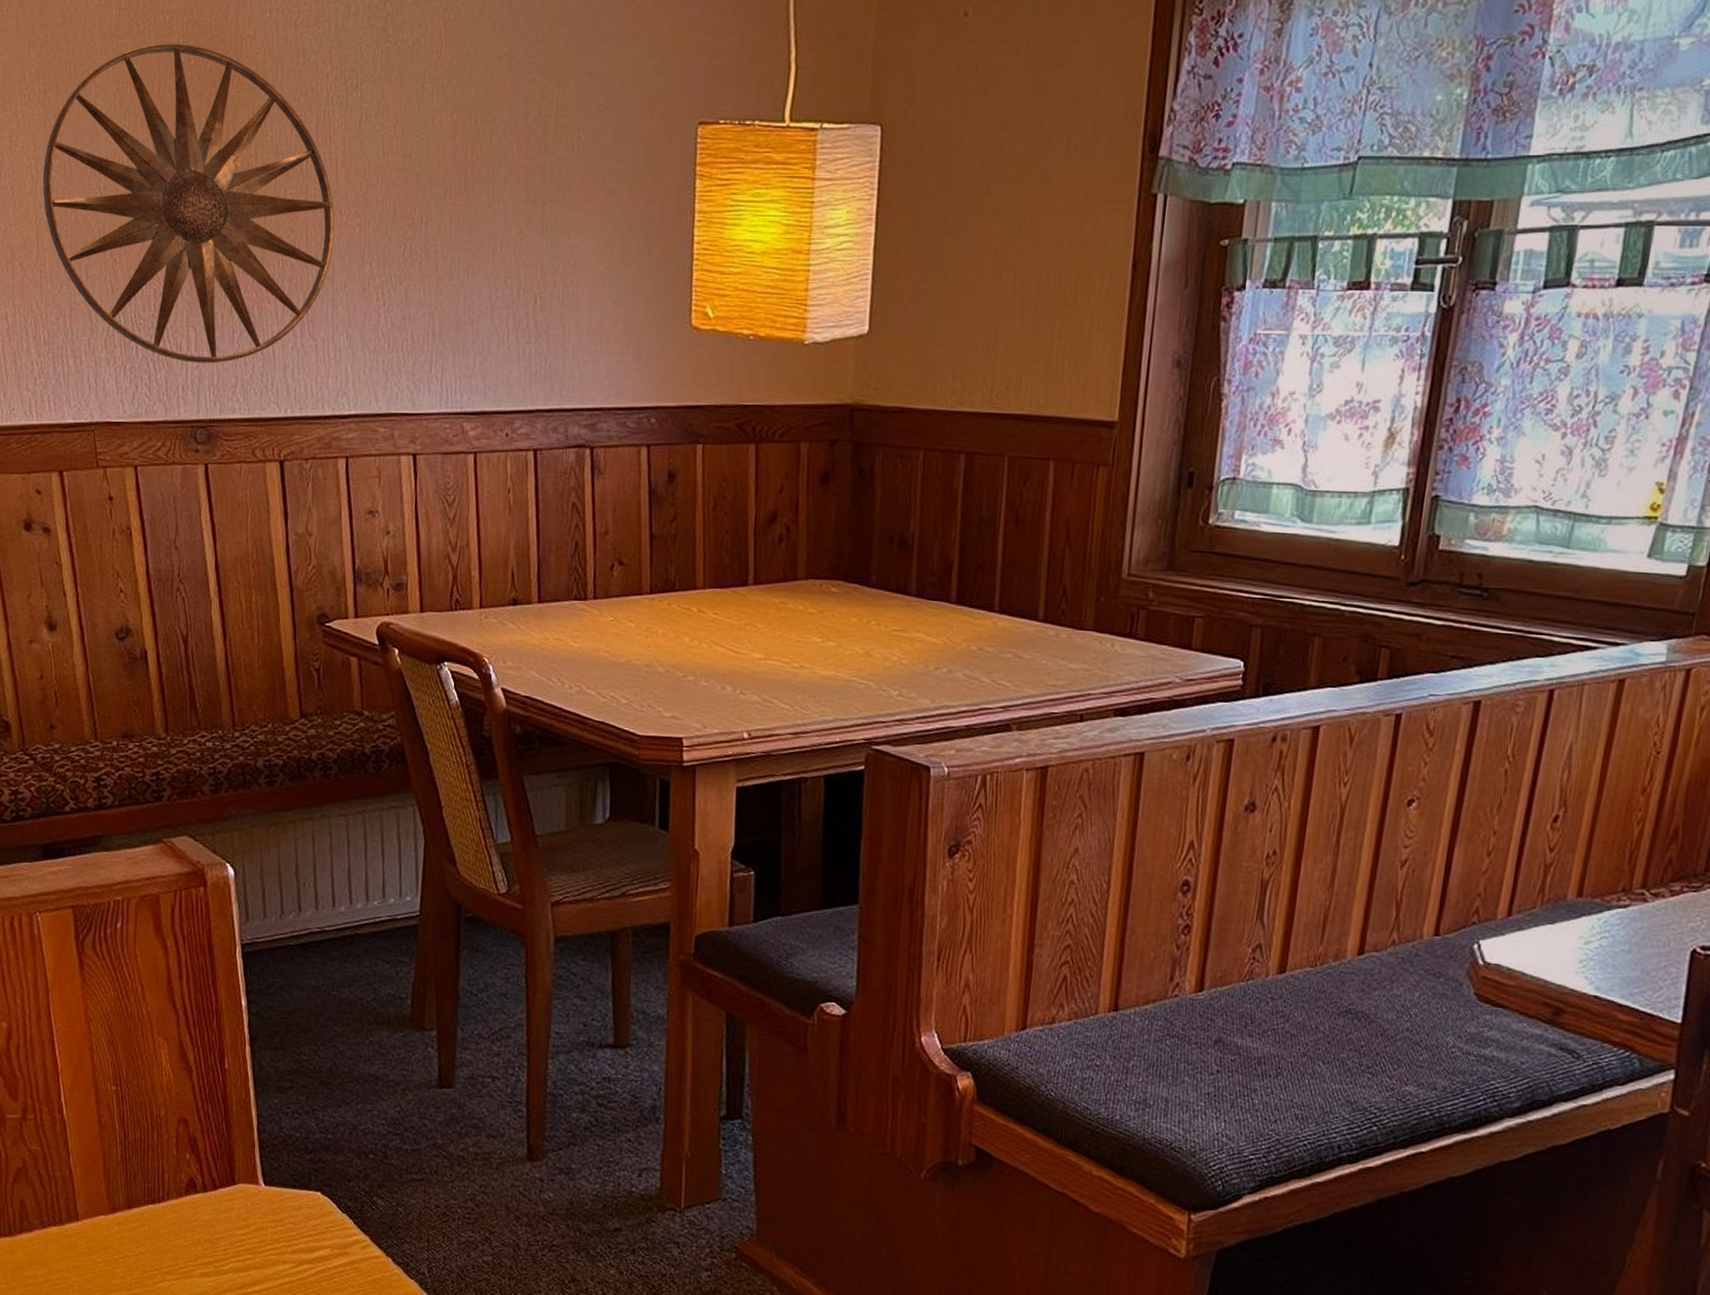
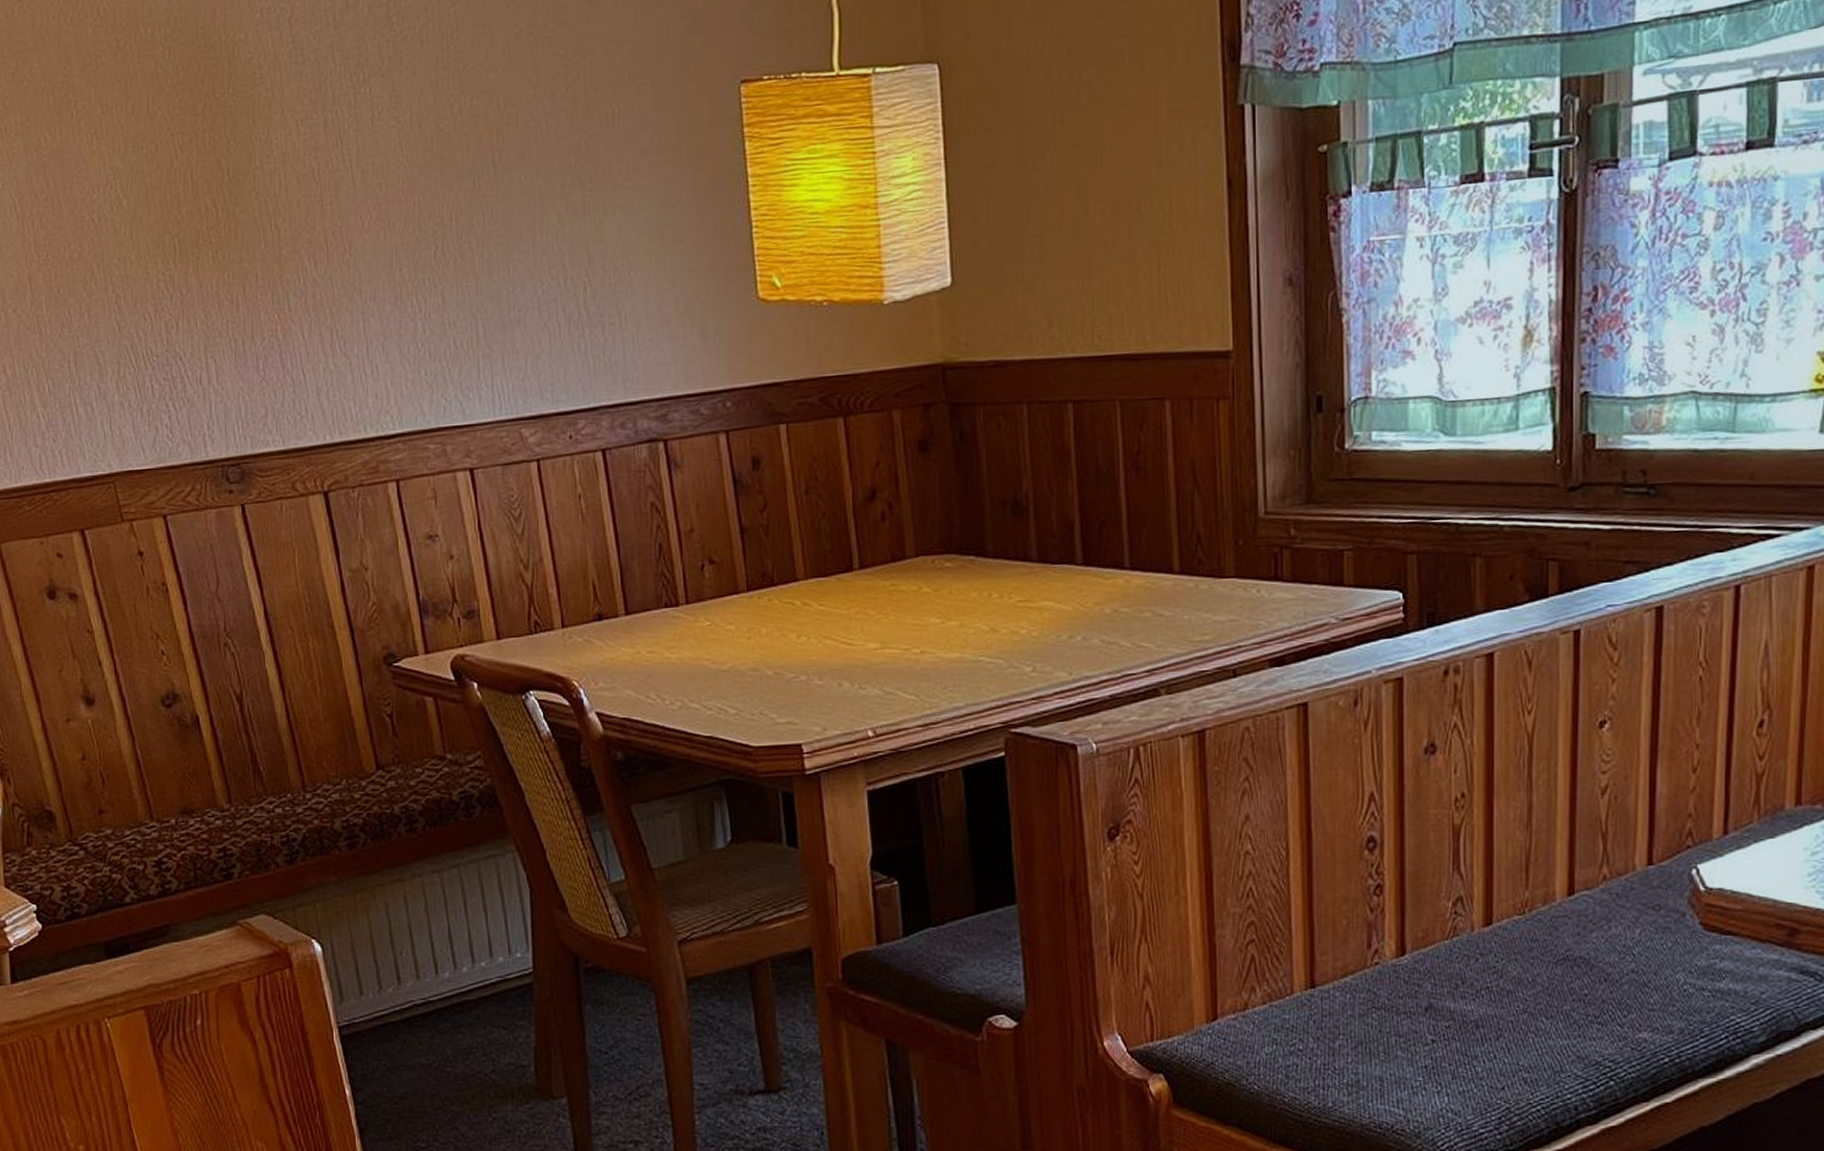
wall art: present [42,44,335,363] -> none [28,56,358,397]

